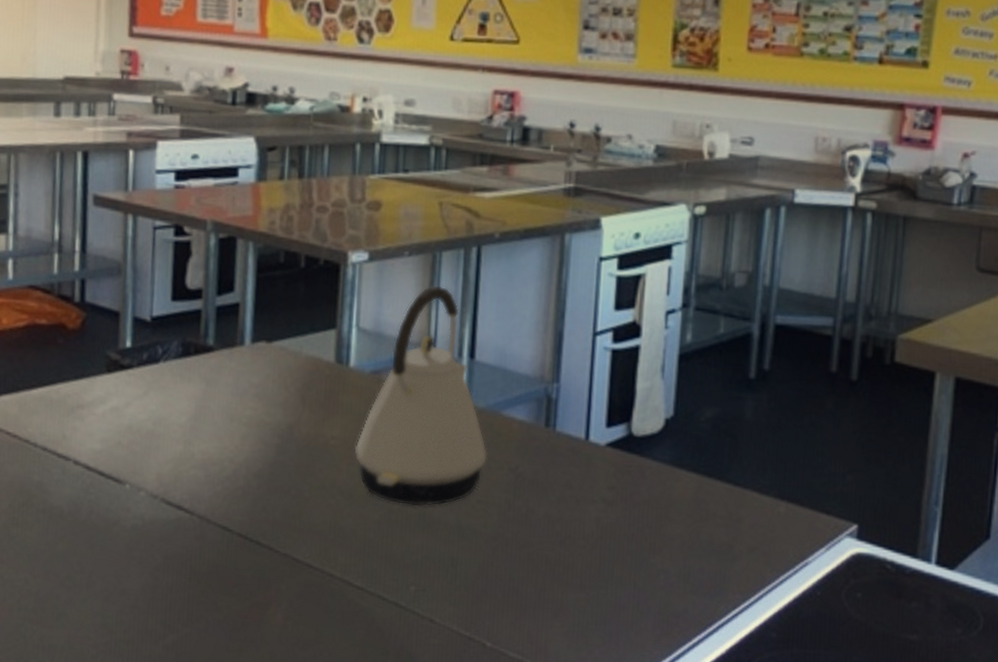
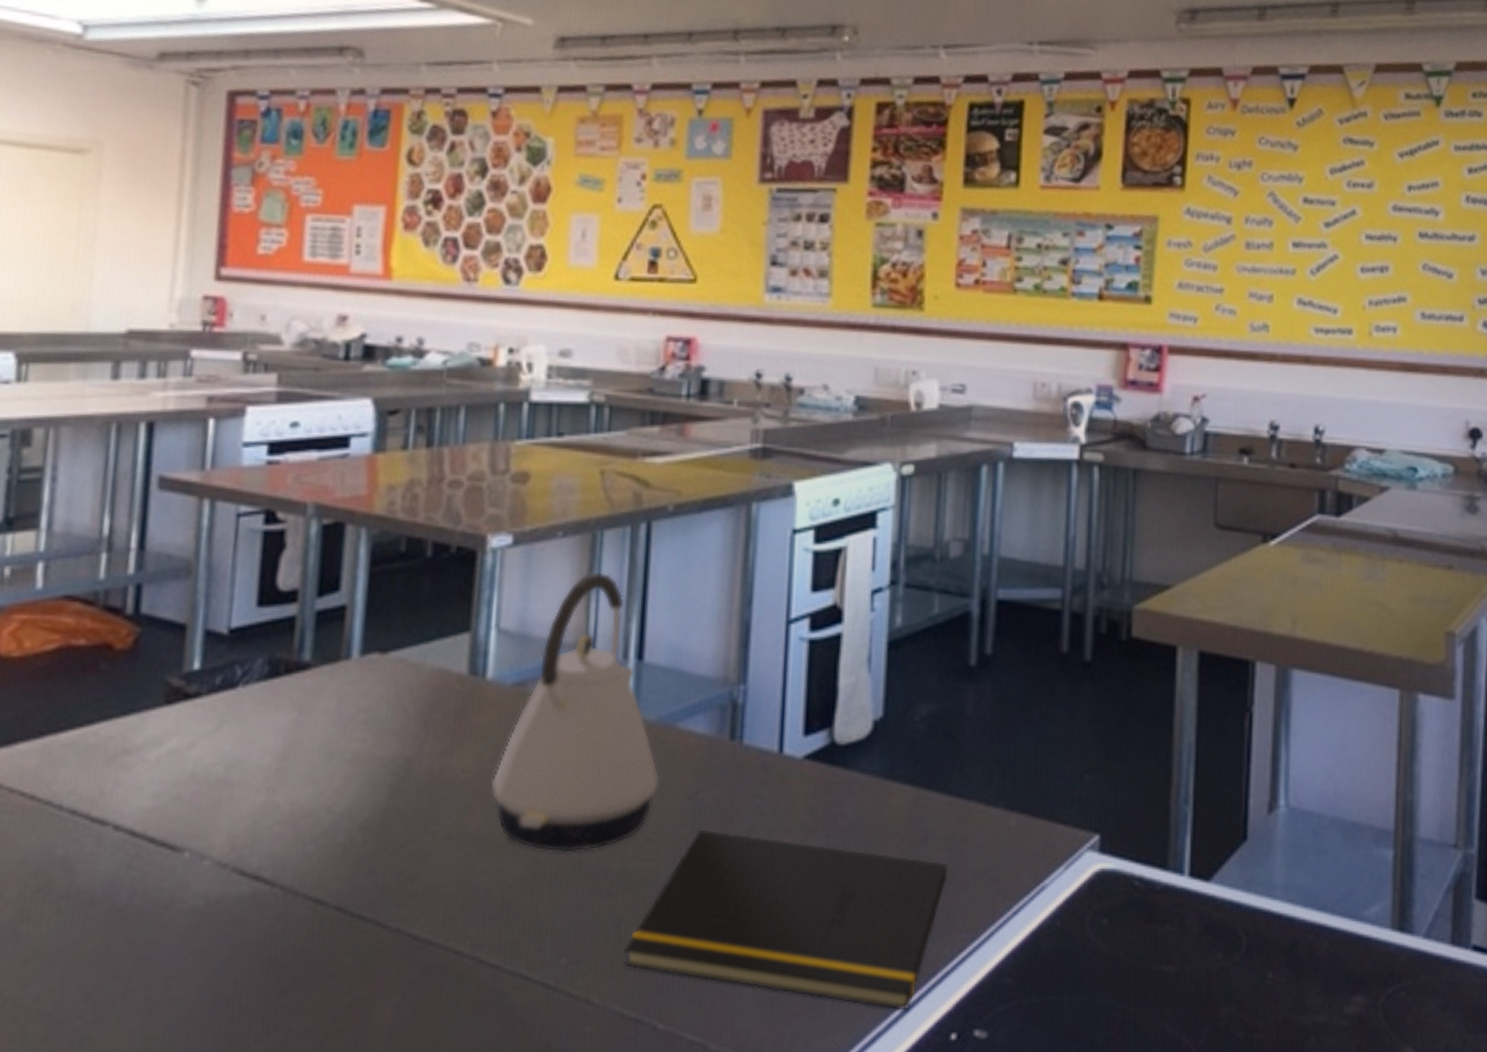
notepad: none [460,496,725,651] -> present [624,829,948,1011]

